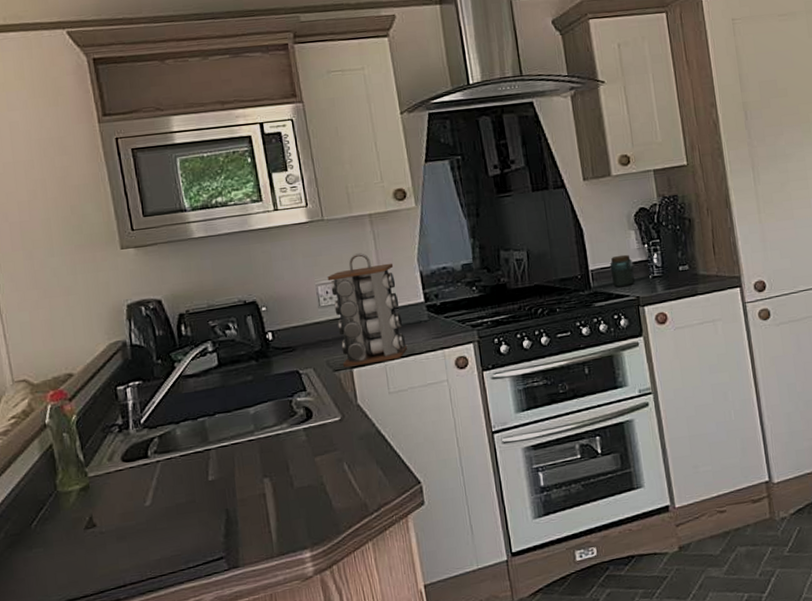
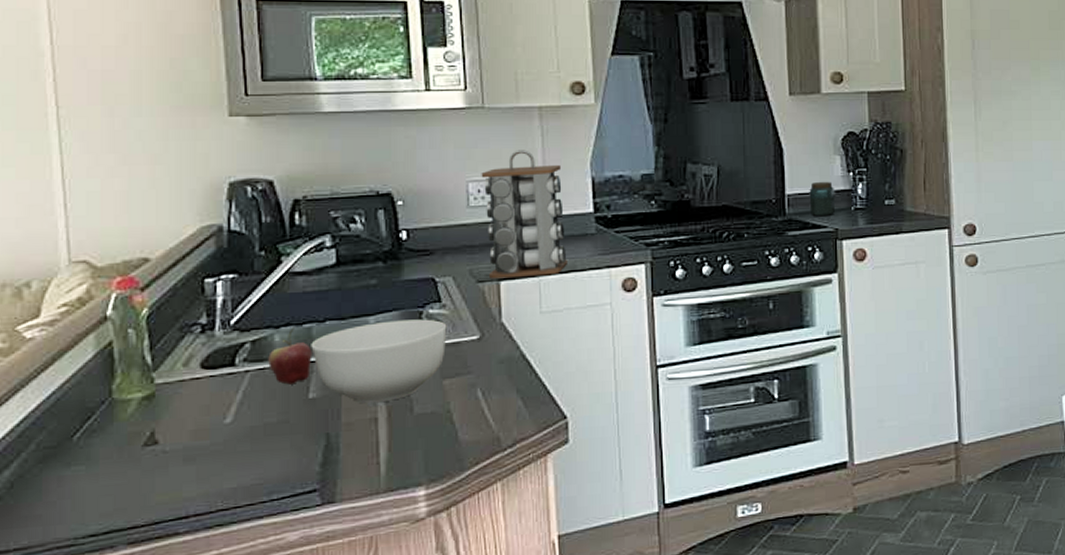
fruit: none [173,421,208,470] -> present [268,327,312,385]
bowl: none [205,406,314,483] -> present [311,319,447,404]

